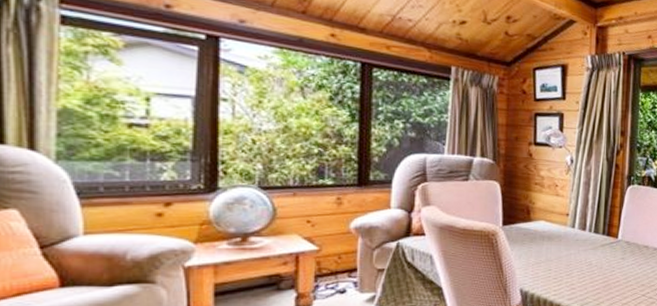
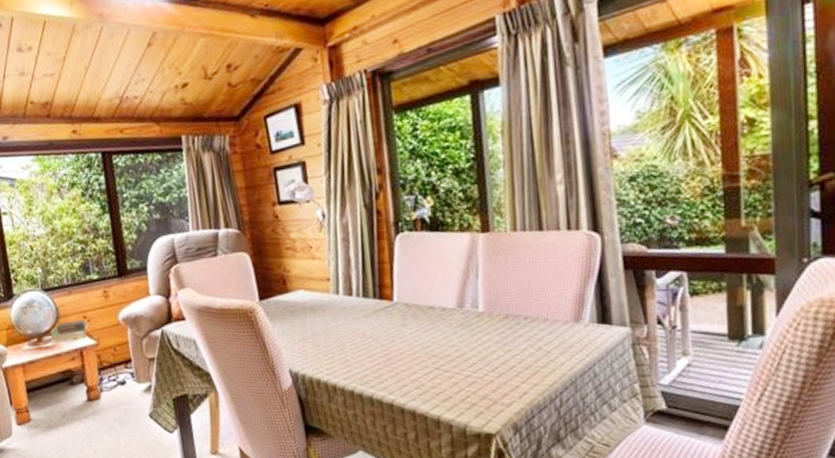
books: none [258,224,313,246] -> present [50,320,89,344]

